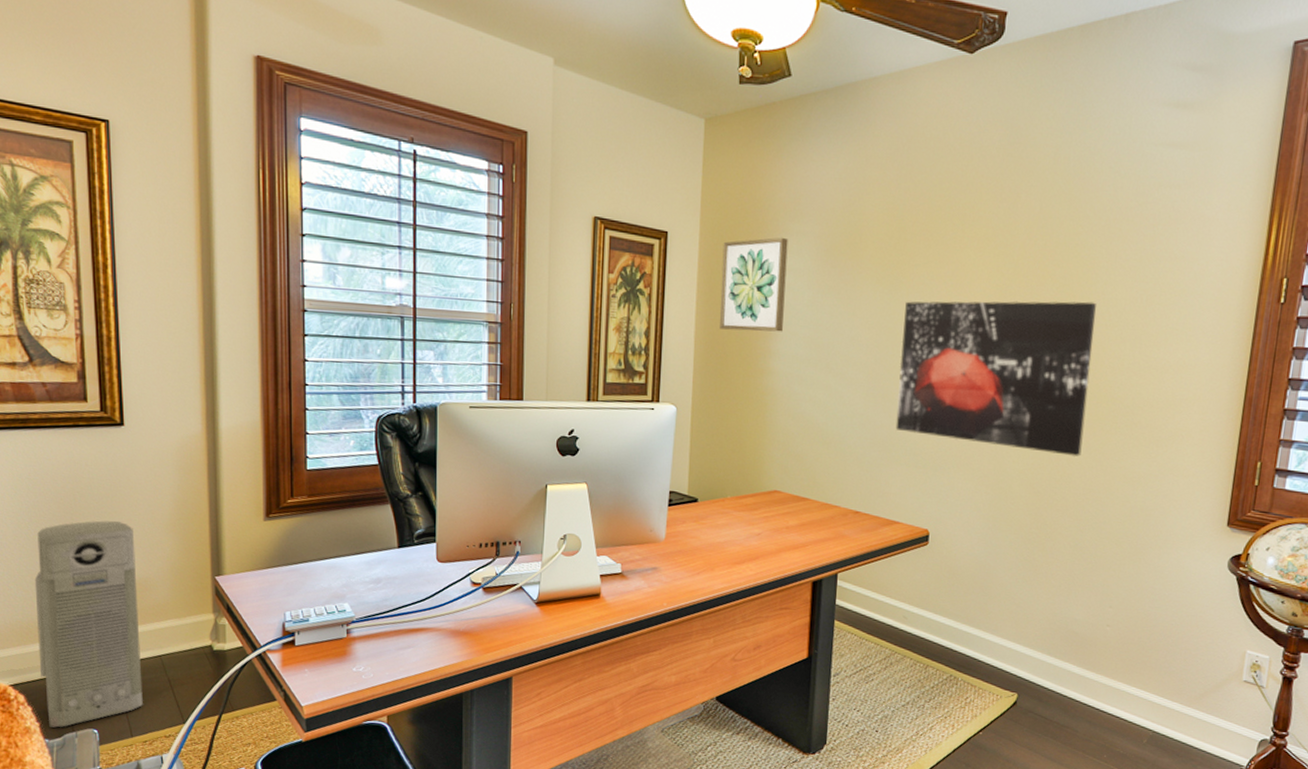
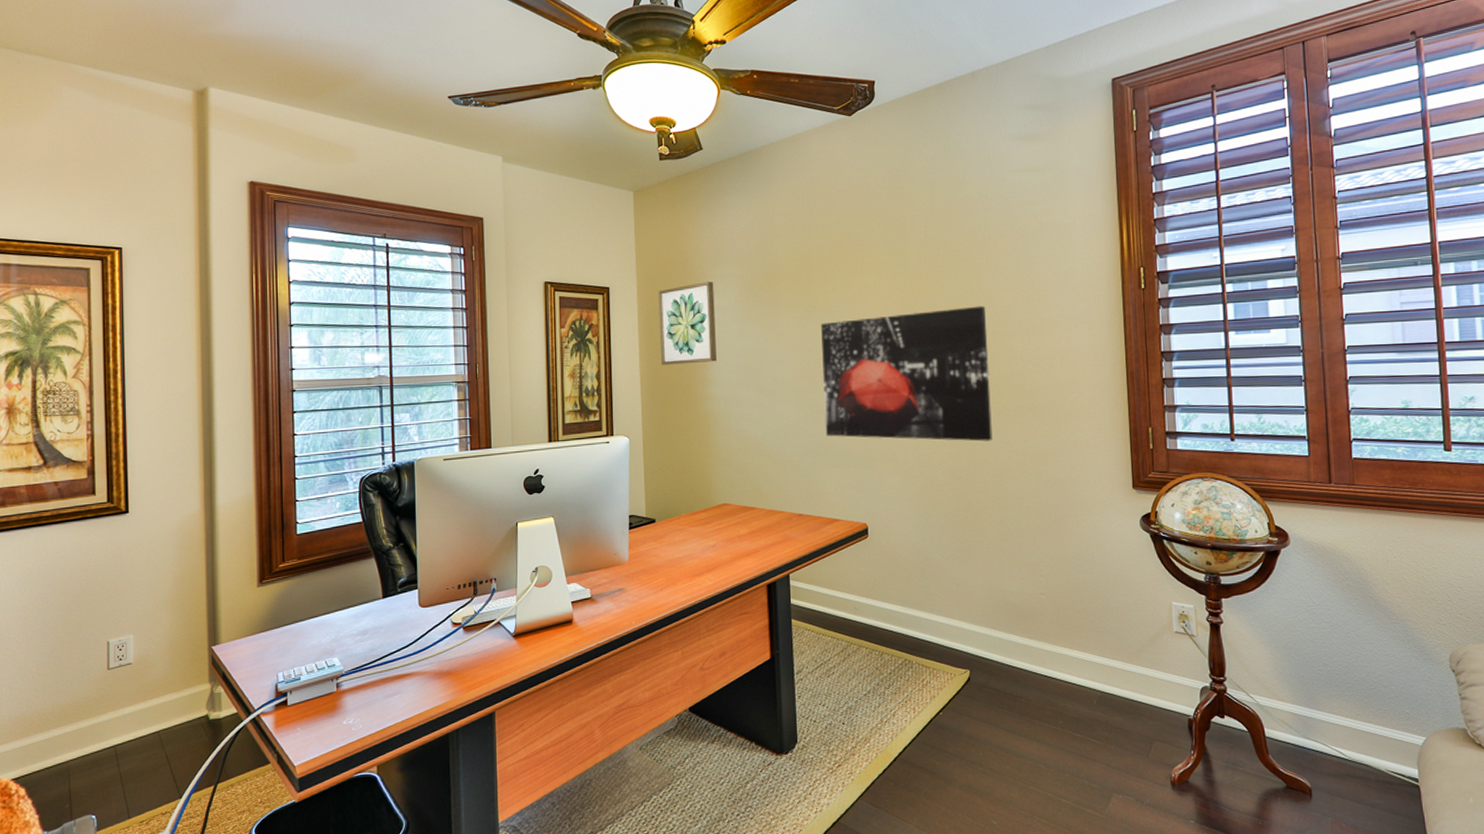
air purifier: present [34,520,143,728] -> none [40,603,141,818]

